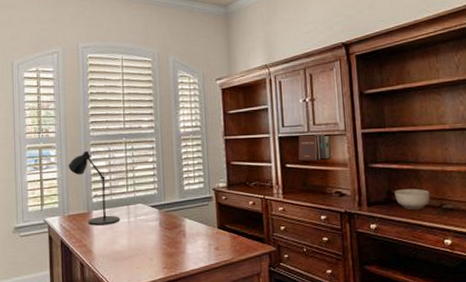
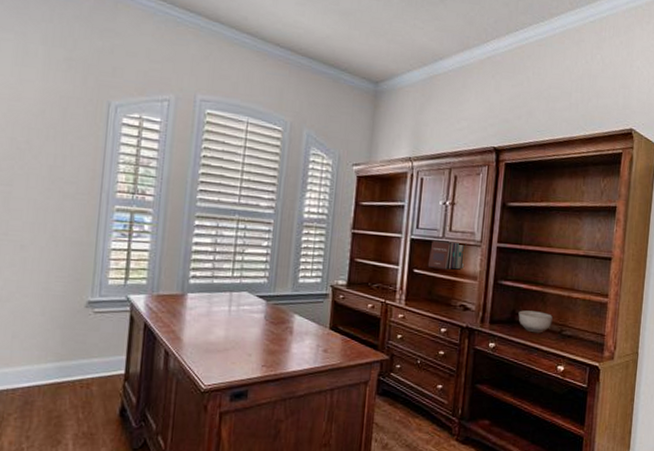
desk lamp: present [68,150,121,227] -> none [164,222,220,313]

